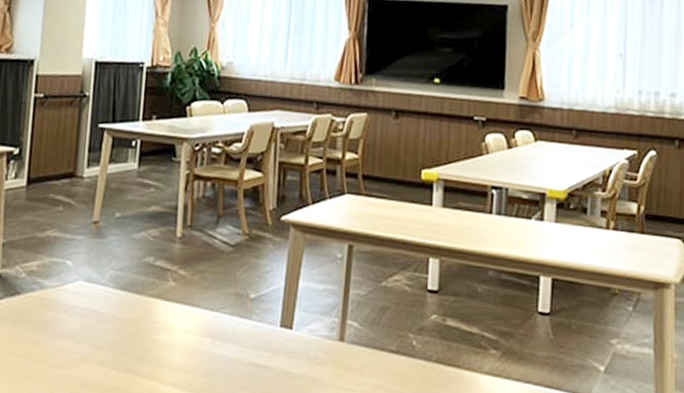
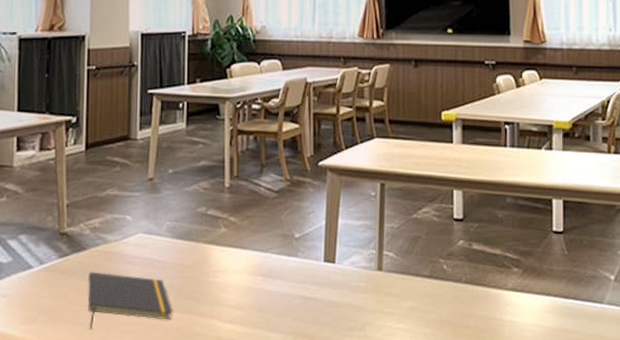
notepad: none [18,319,110,382] -> present [87,272,172,329]

